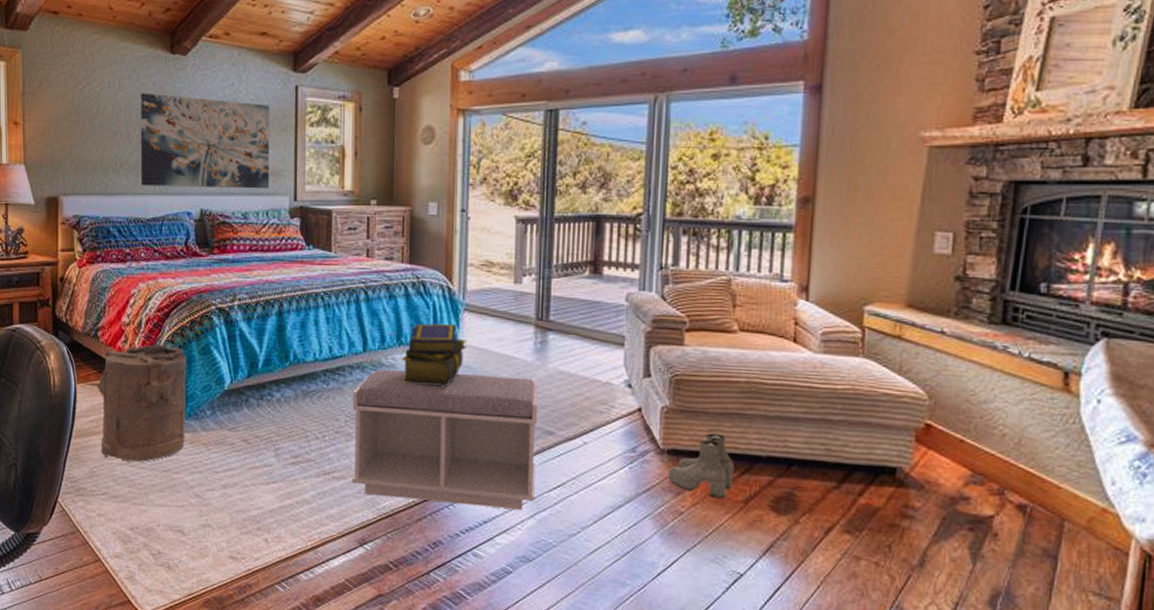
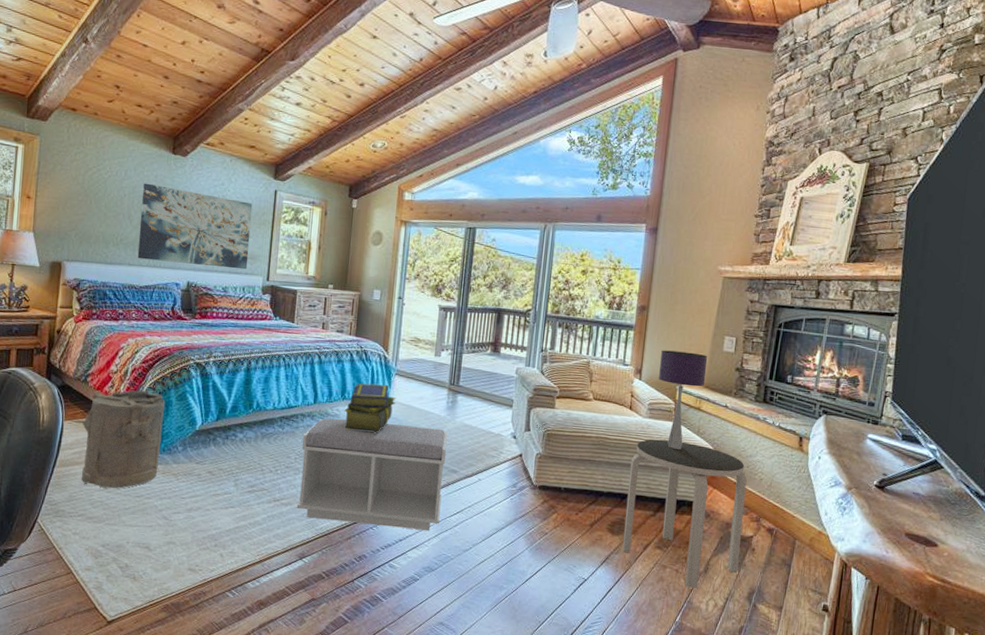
boots: present [669,433,734,499] -> none [538,474,585,523]
side table: none [792,382,981,590] -> present [622,439,747,590]
table lamp: none [835,257,910,395] -> present [659,350,708,450]

